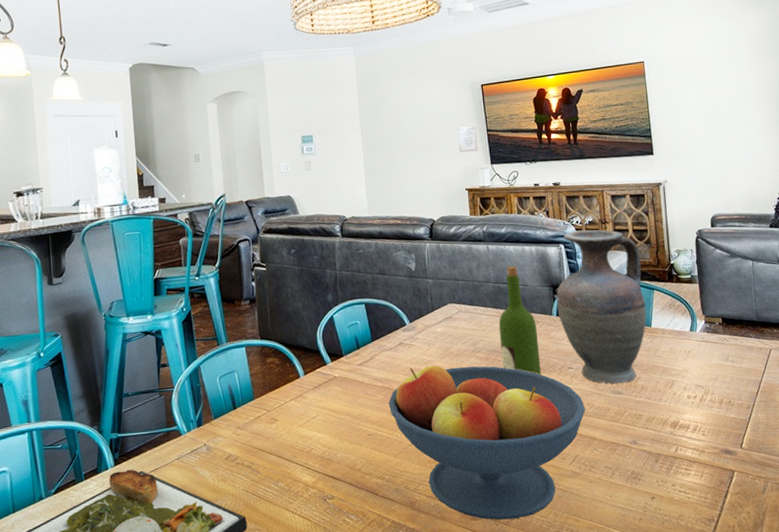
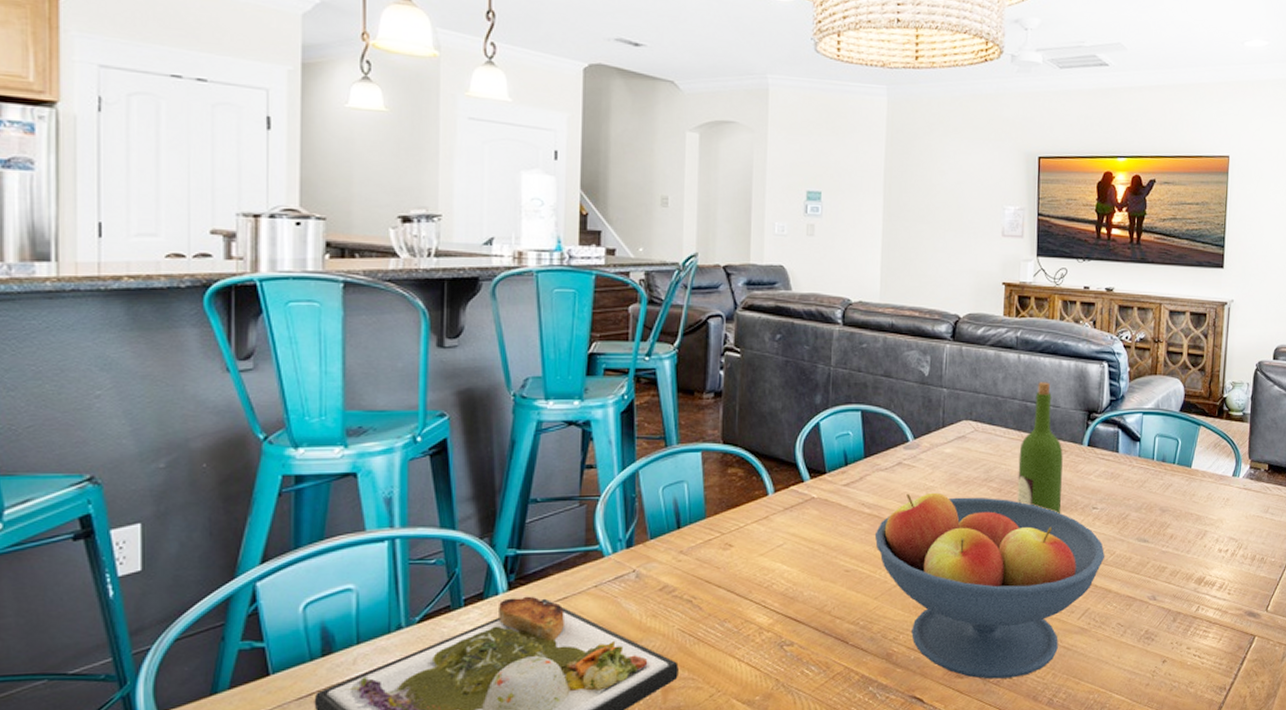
vase: present [556,229,647,384] -> none [1089,348,1191,529]

